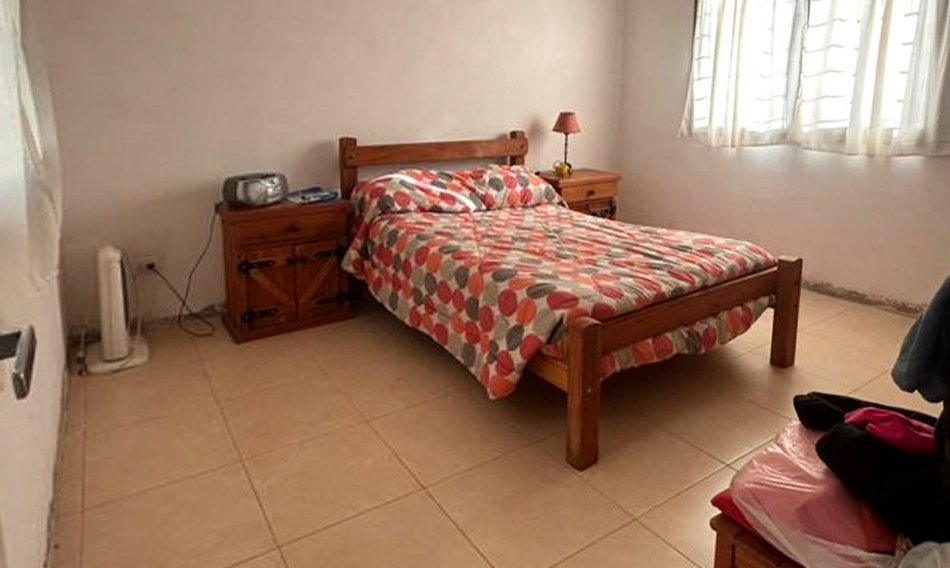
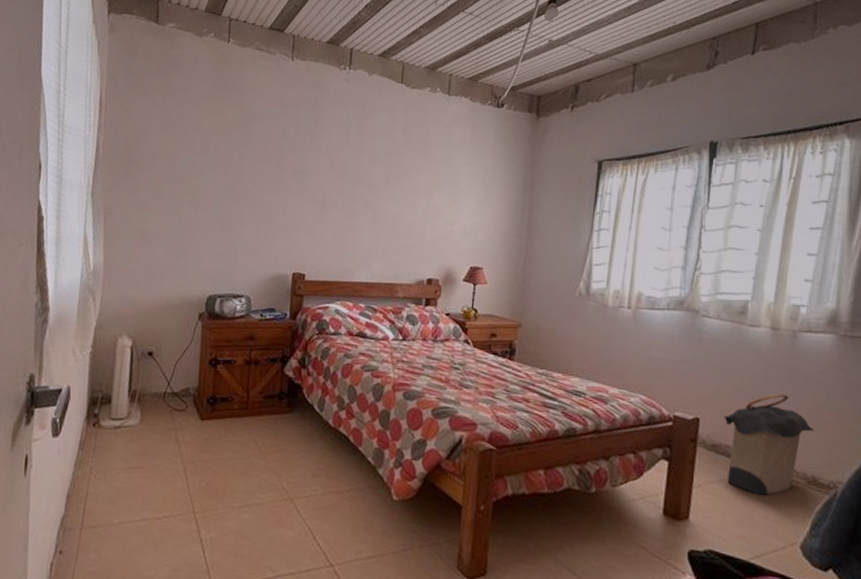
laundry hamper: none [825,223,904,329] -> present [724,393,814,495]

